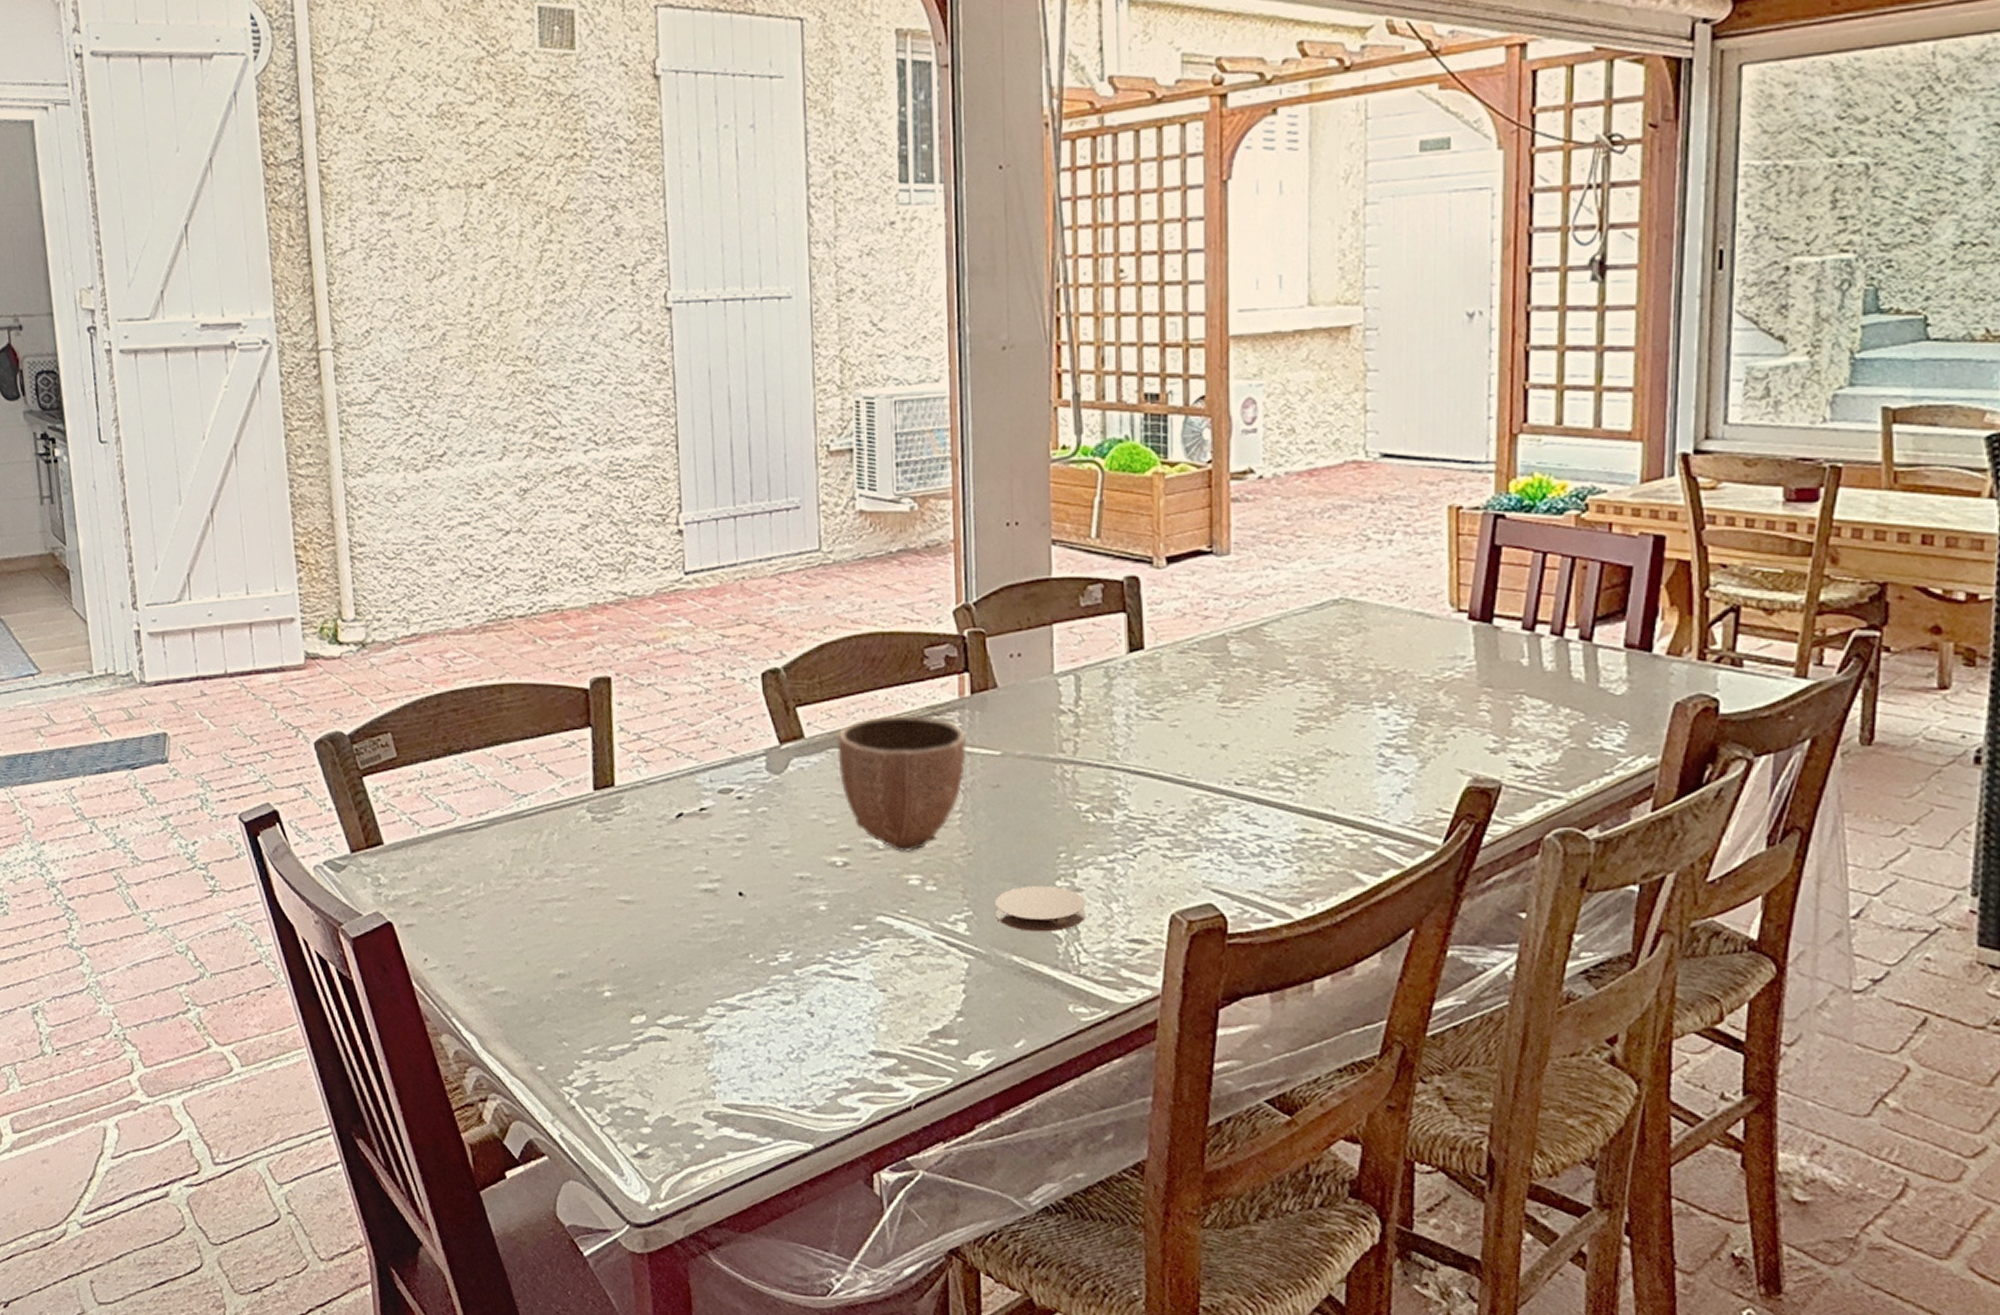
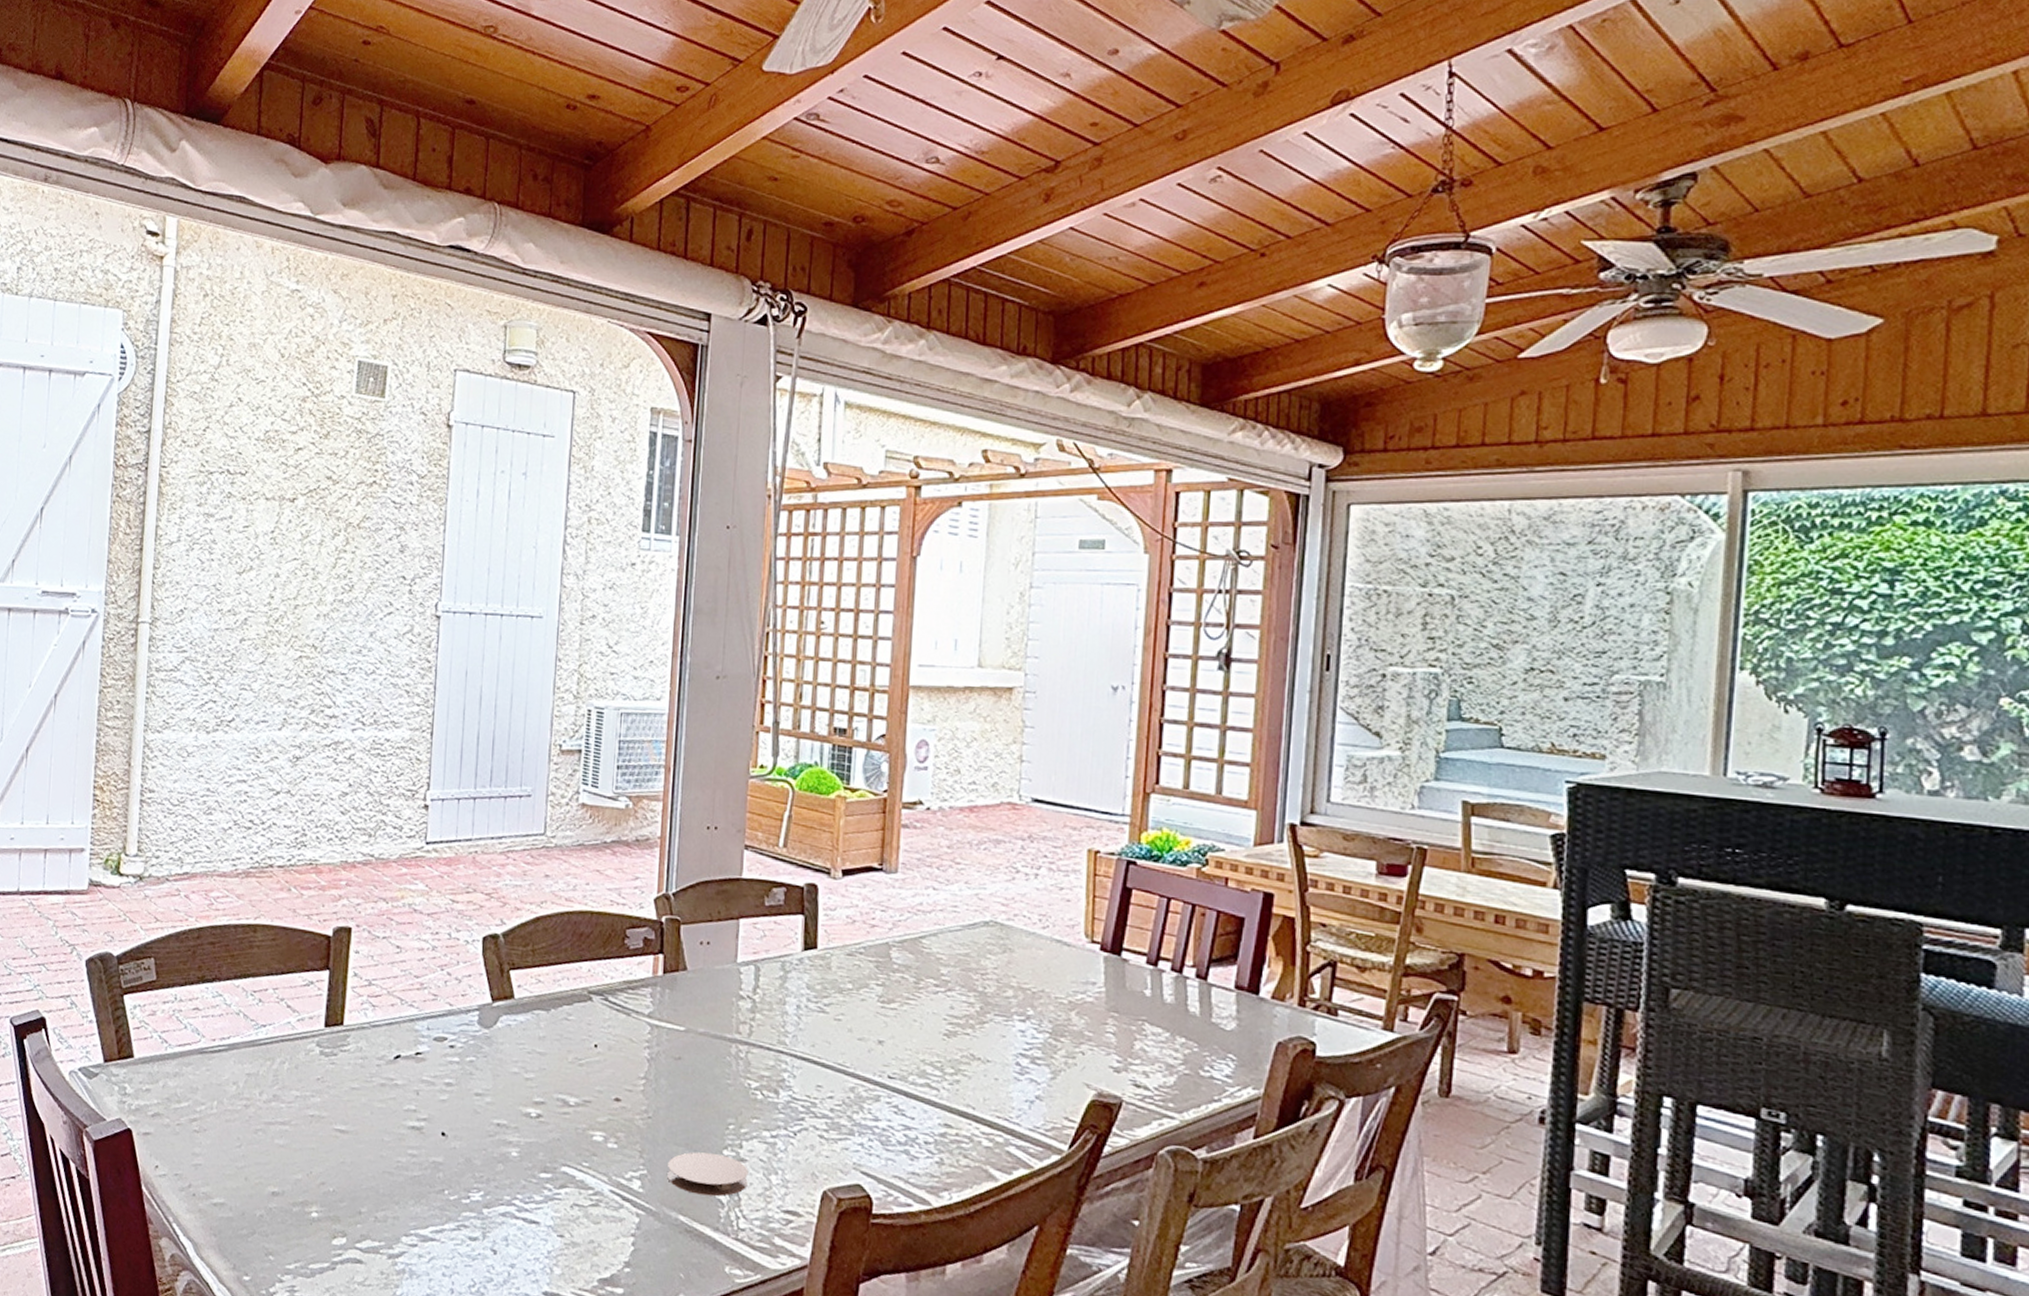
decorative bowl: present [837,716,967,852] -> none [541,985,657,1111]

